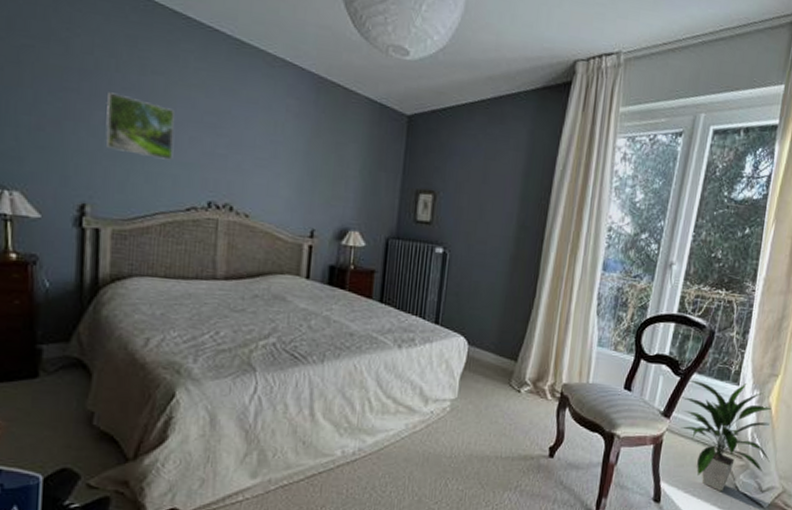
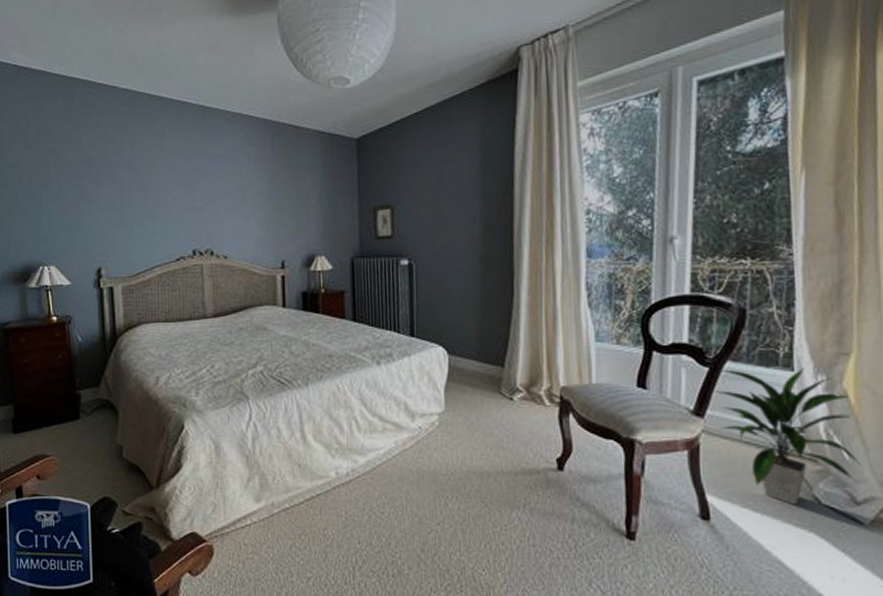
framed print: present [106,92,175,160] -> none [108,172,162,220]

